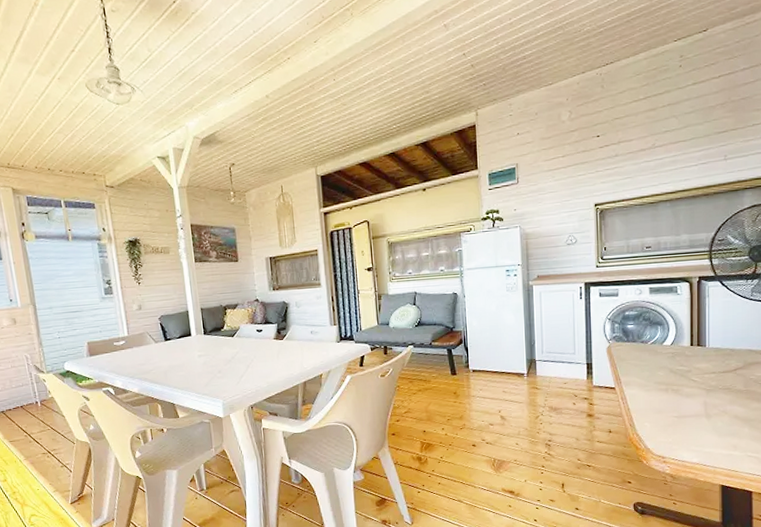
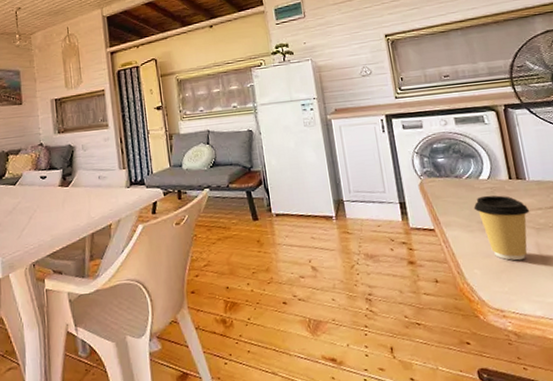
coffee cup: none [653,359,704,417] -> present [473,195,530,261]

